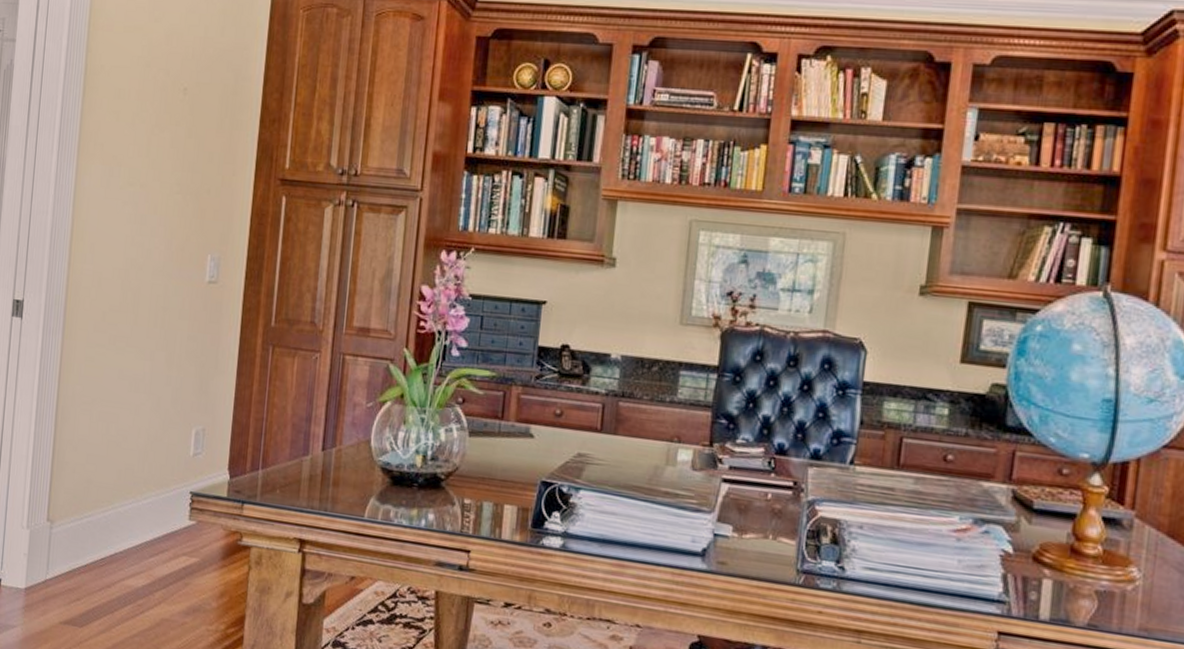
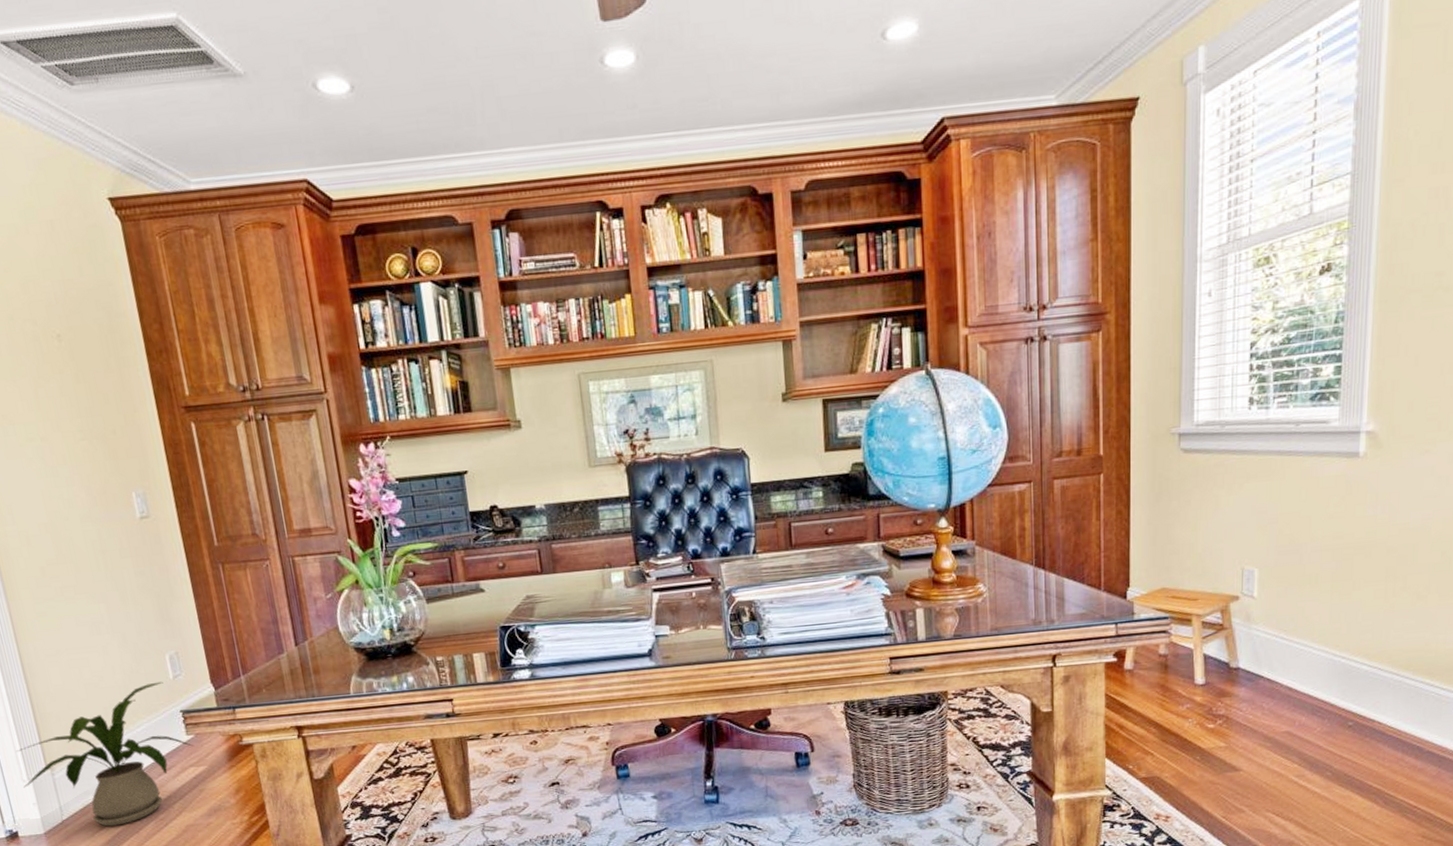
house plant: none [20,455,193,601] -> present [16,681,195,827]

